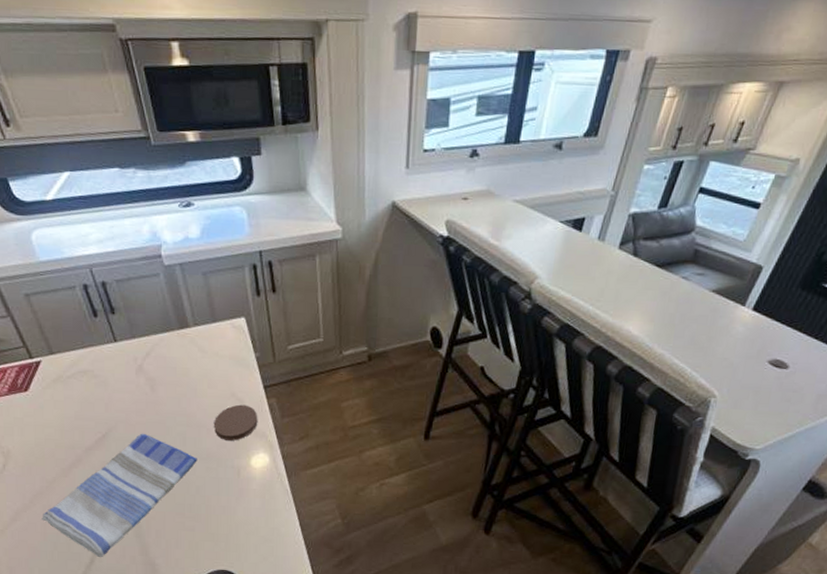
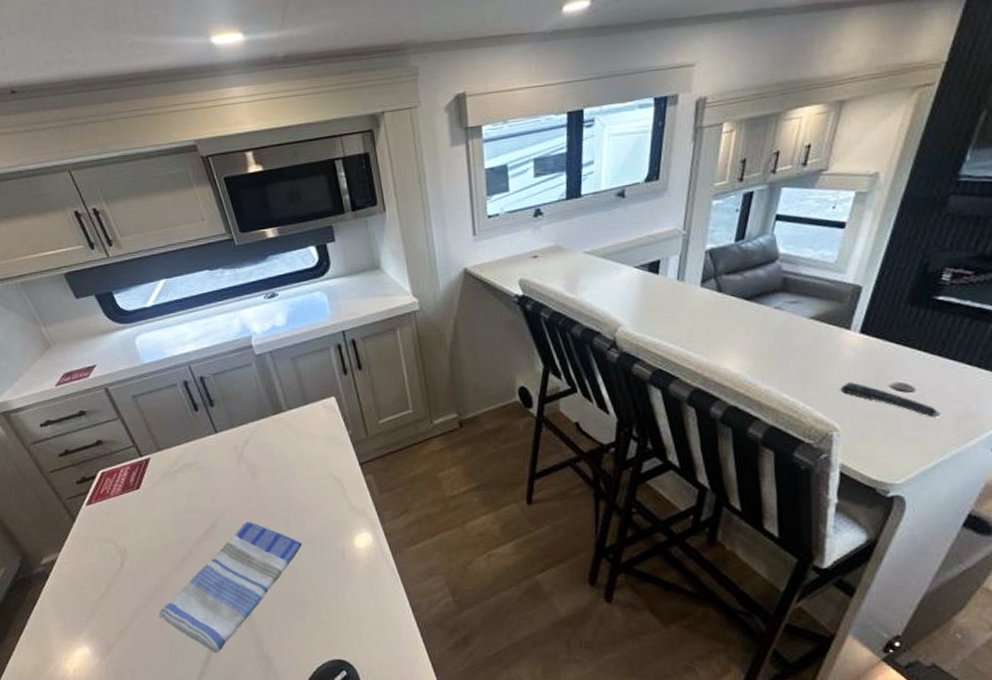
coaster: present [213,404,258,441] -> none [314,484,358,522]
remote control: none [725,354,806,393] -> present [840,382,941,417]

